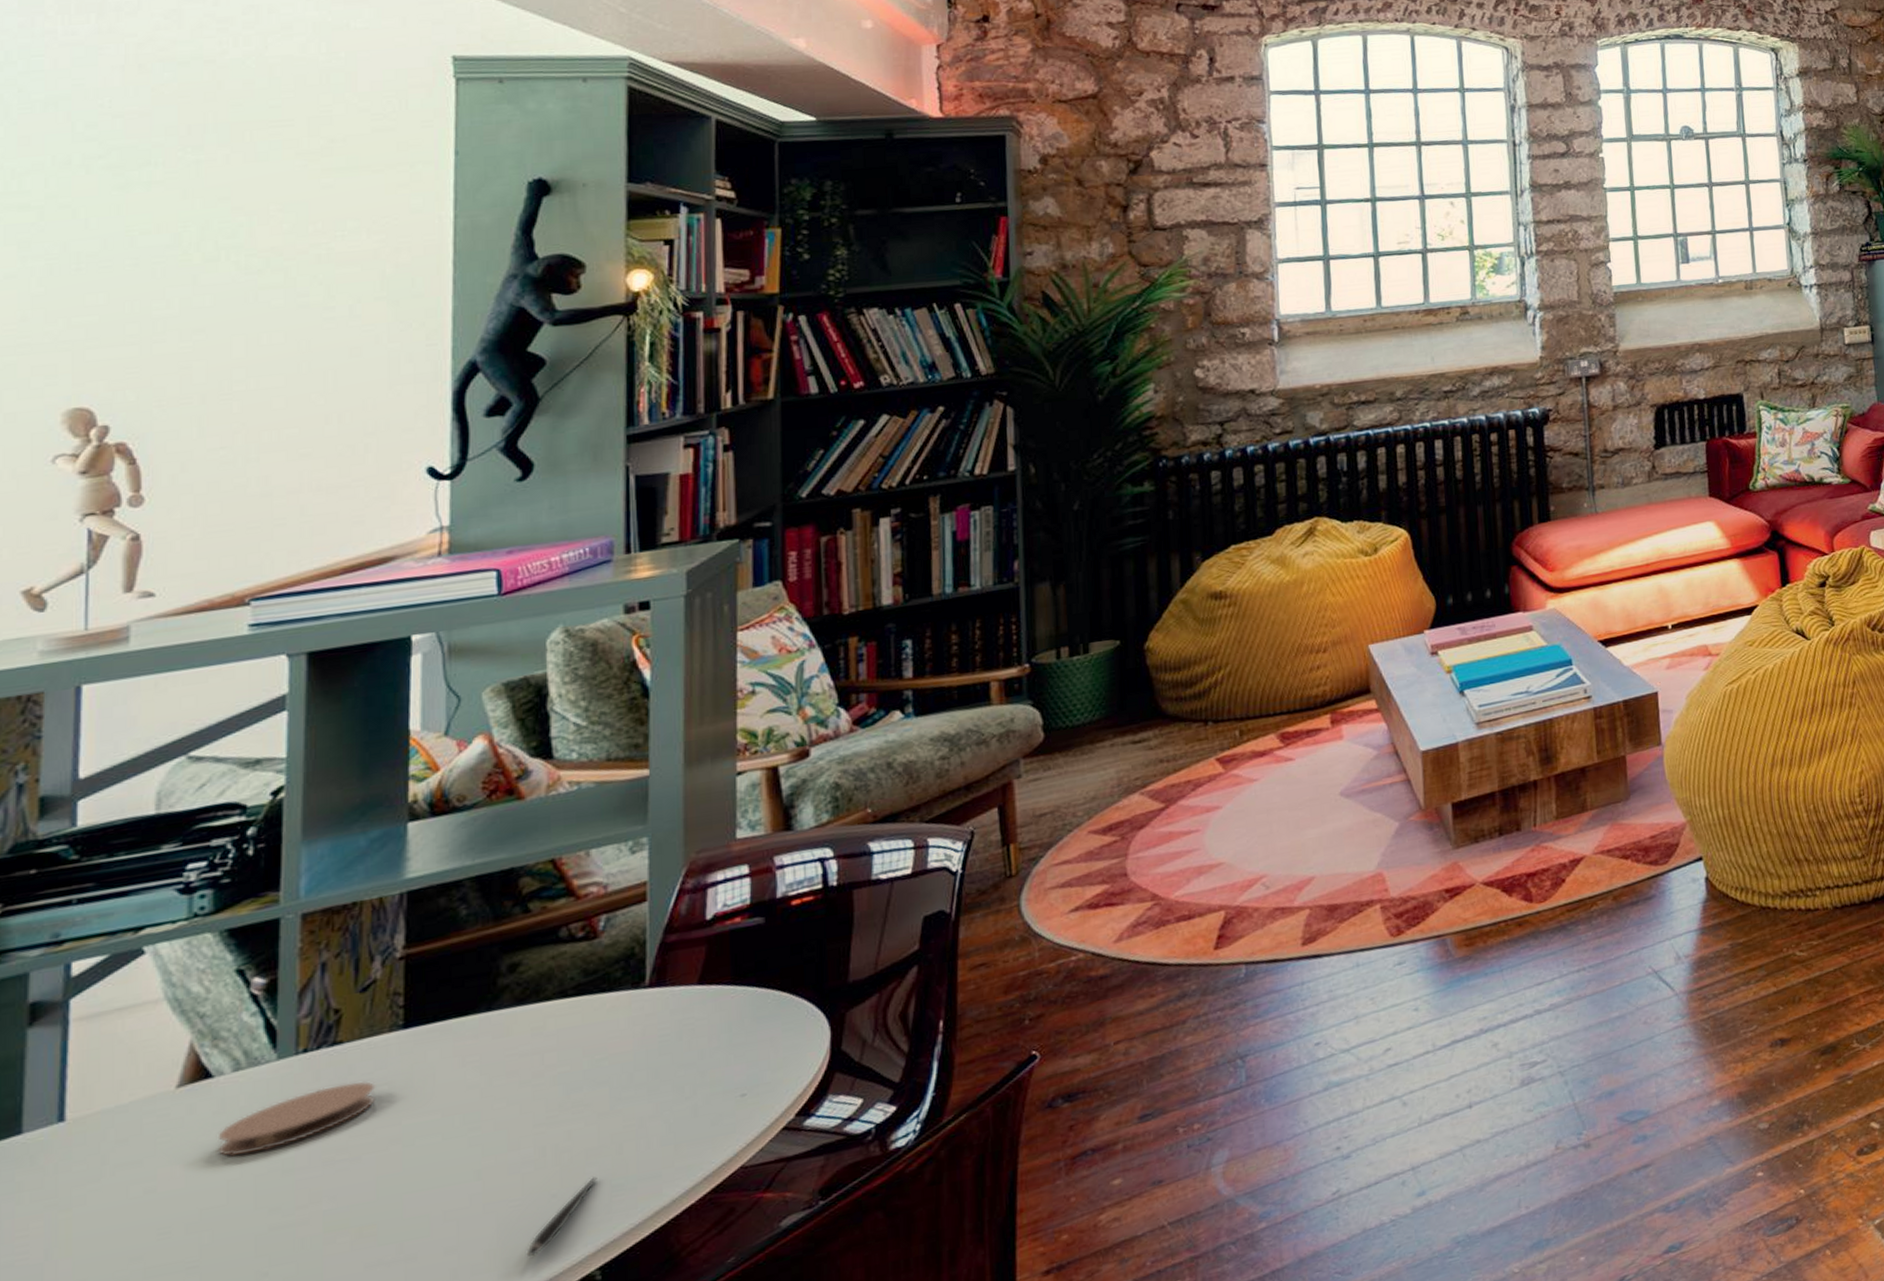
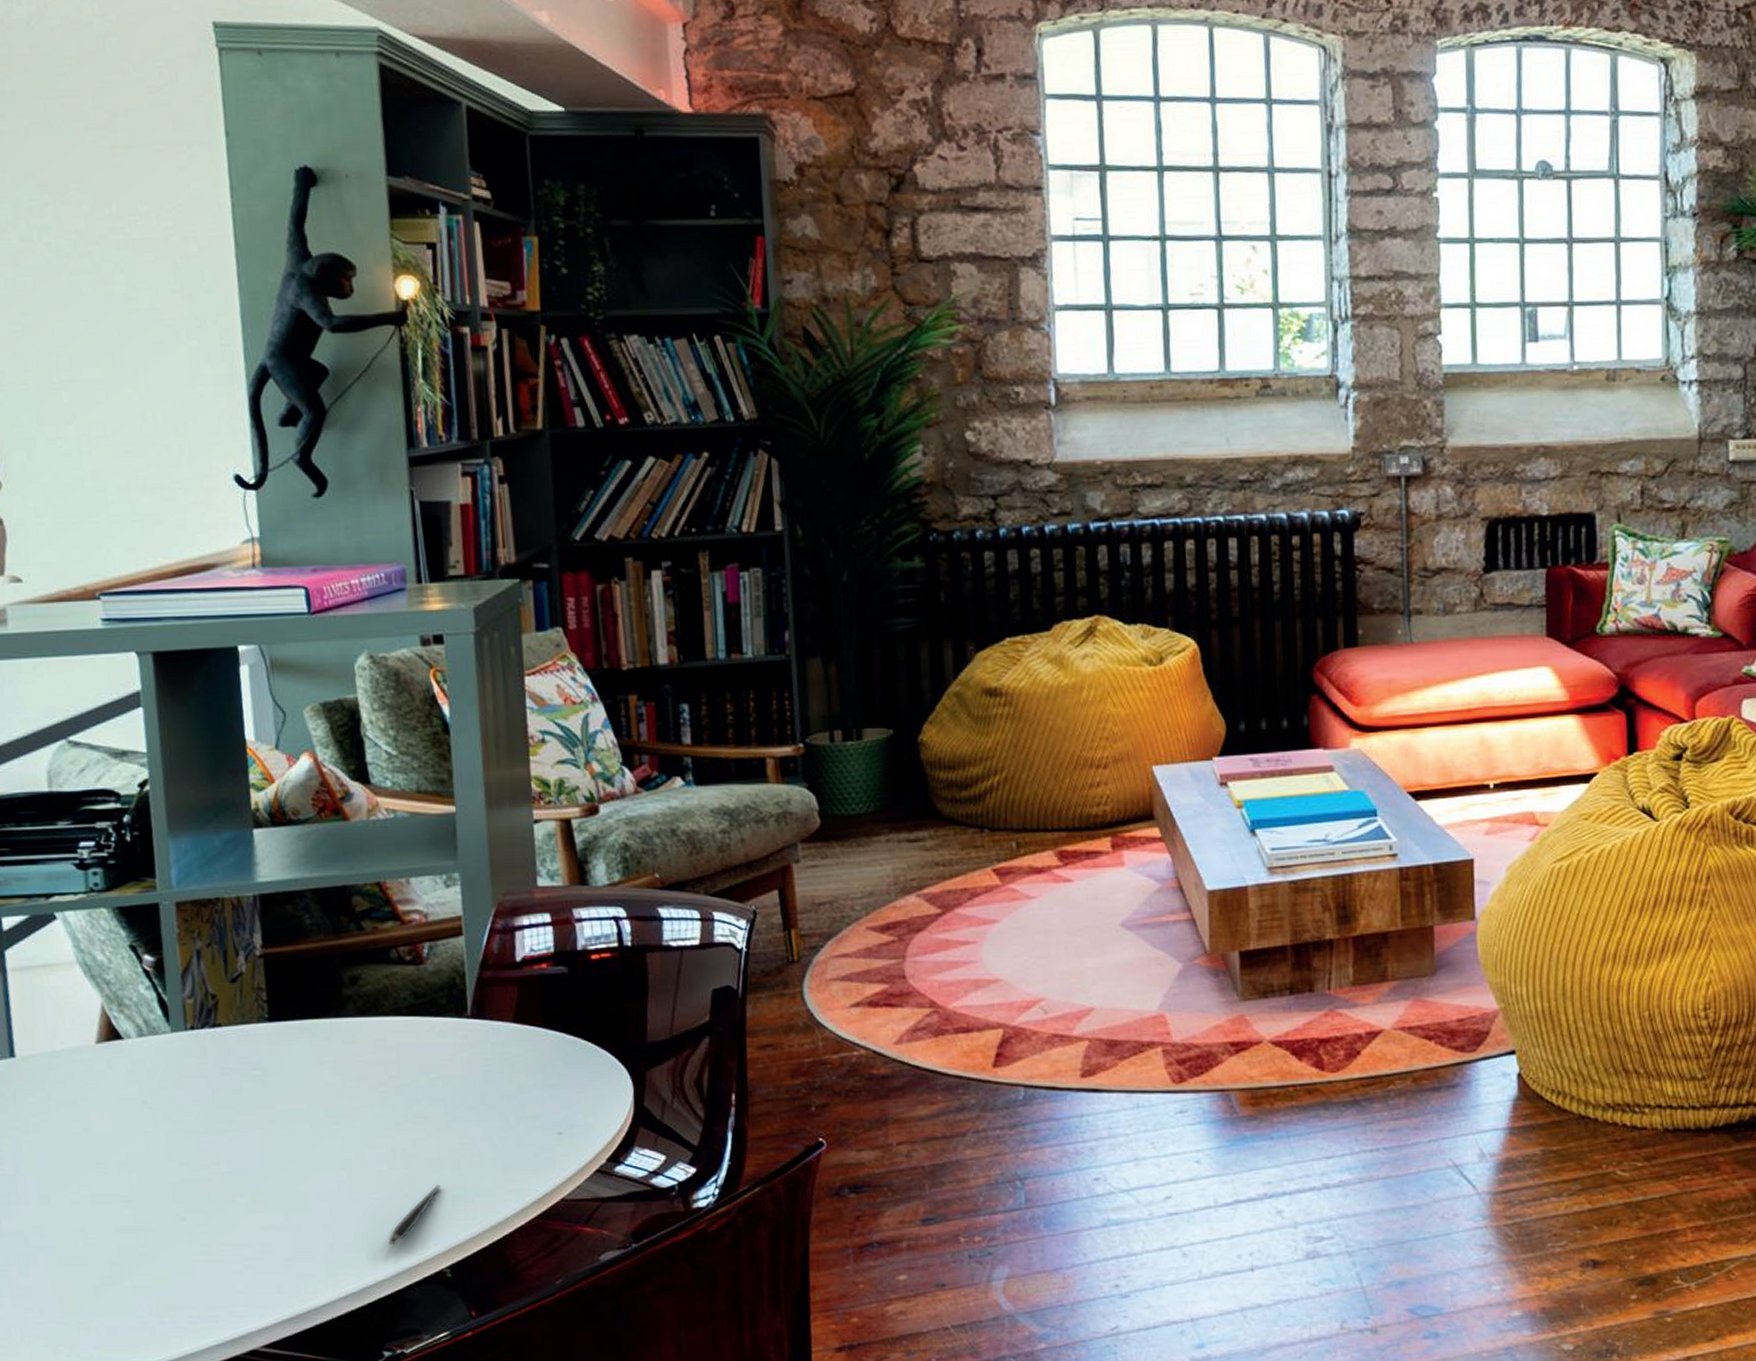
coaster: present [217,1081,376,1157] -> none [132,1063,252,1112]

